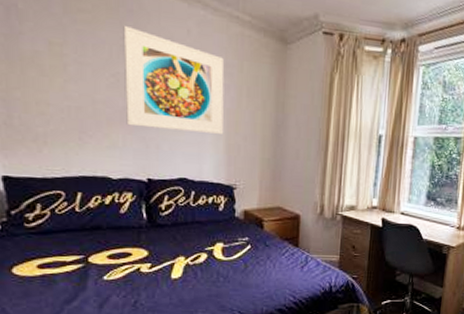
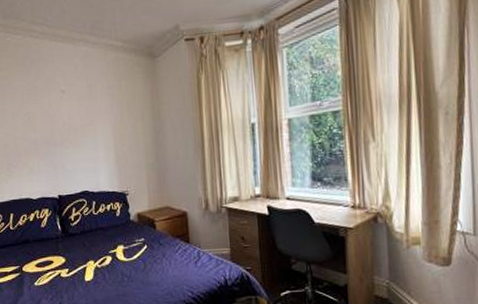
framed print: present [123,26,225,134] -> none [29,73,112,154]

